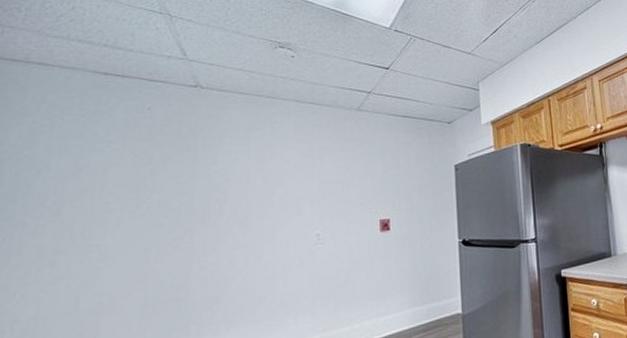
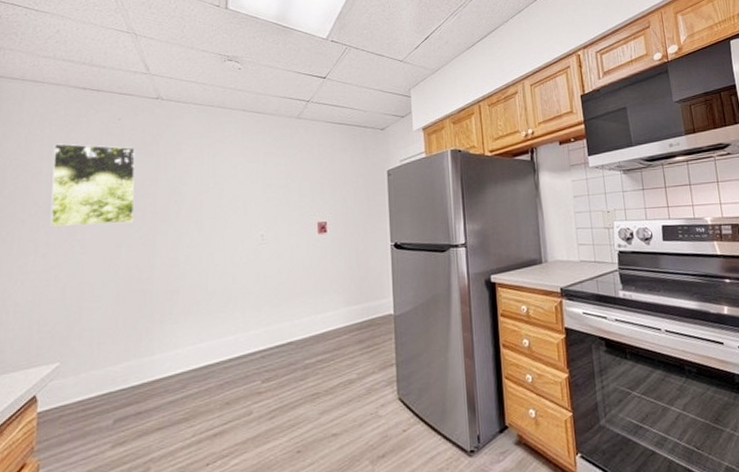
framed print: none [60,135,170,230] -> present [50,143,136,227]

